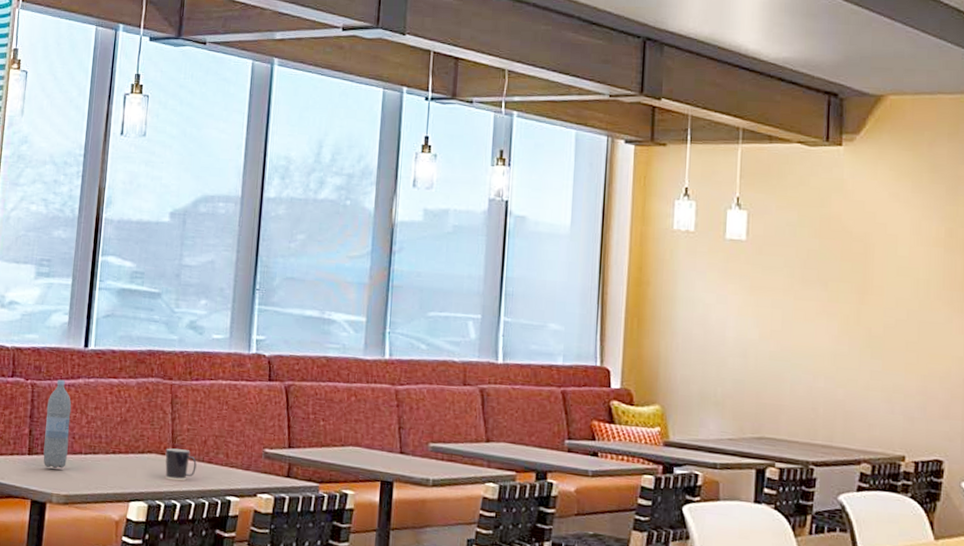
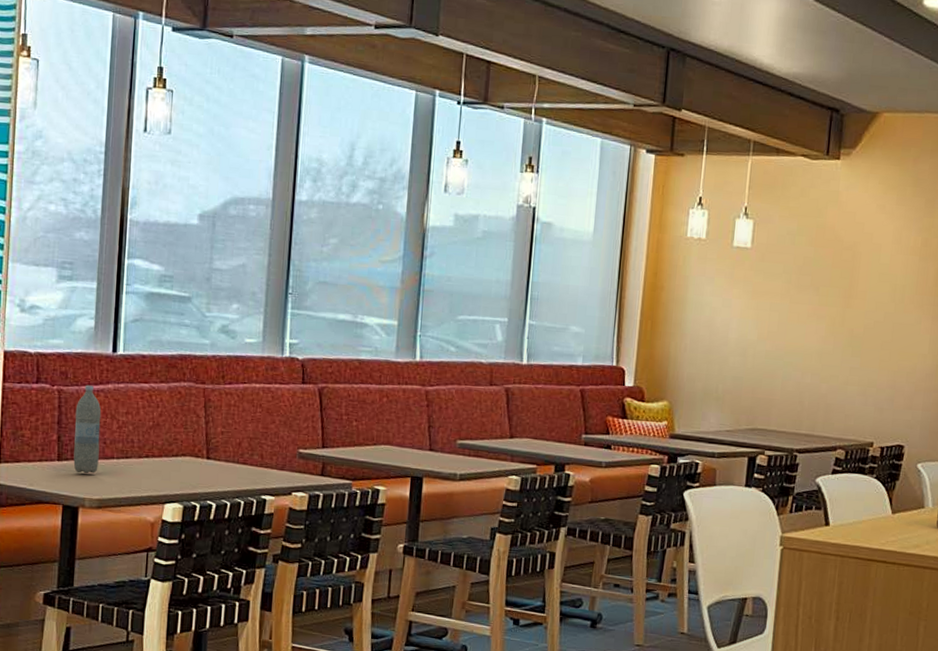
mug: present [165,448,197,482] -> none [199,450,232,483]

